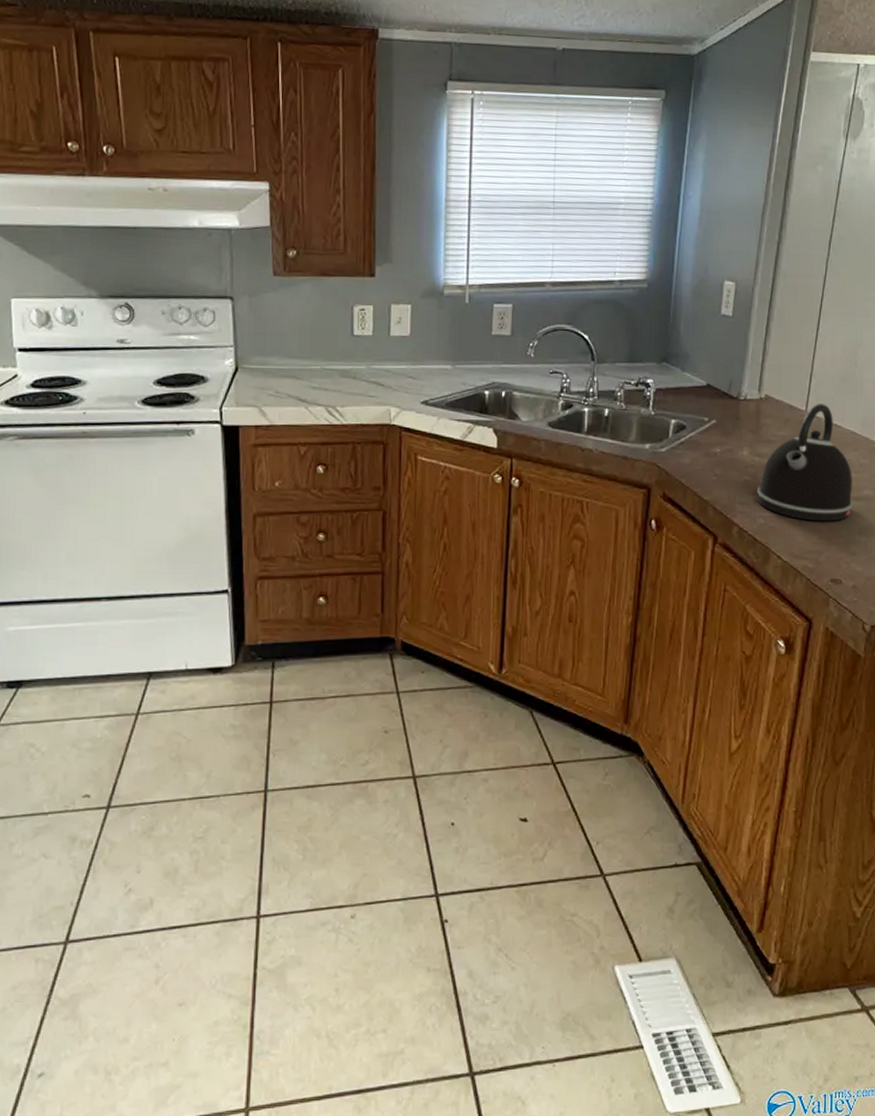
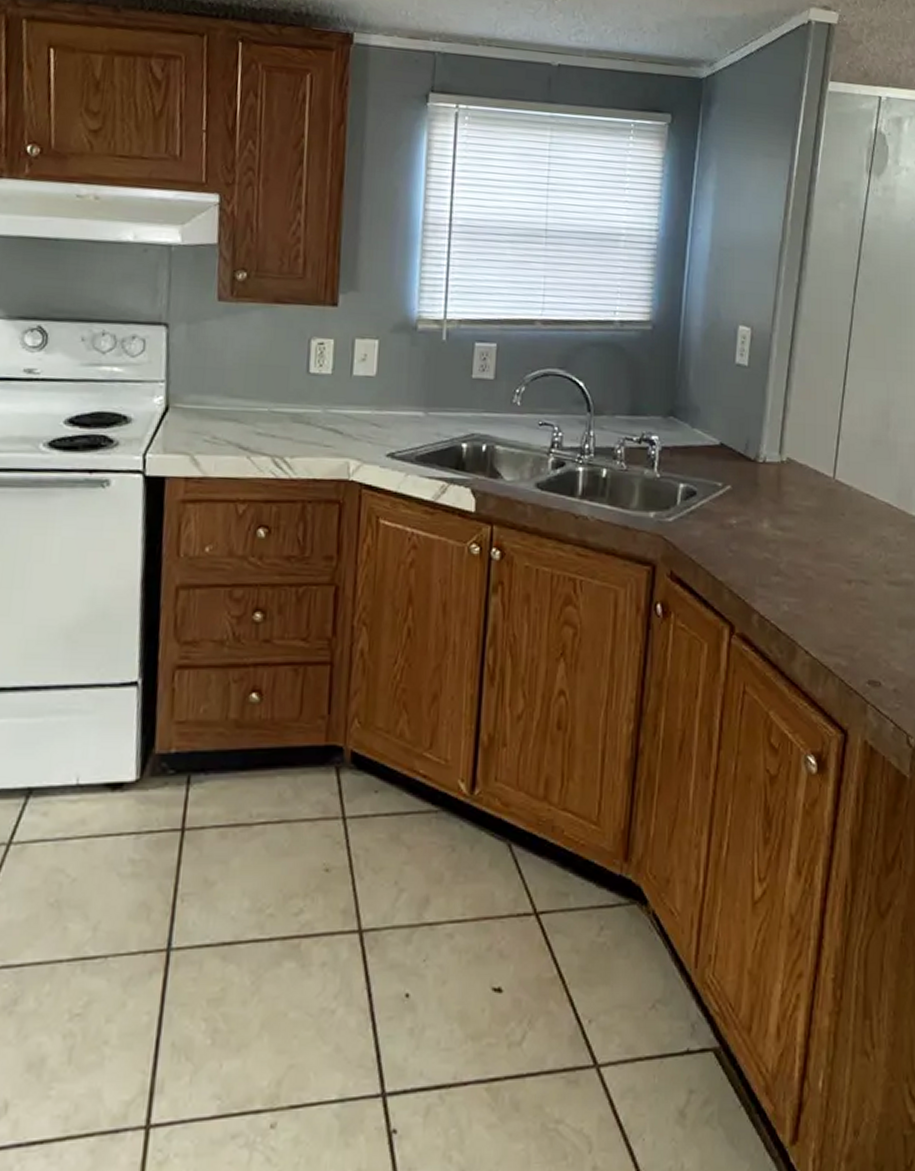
kettle: present [757,404,853,522] -> none [780,470,891,610]

